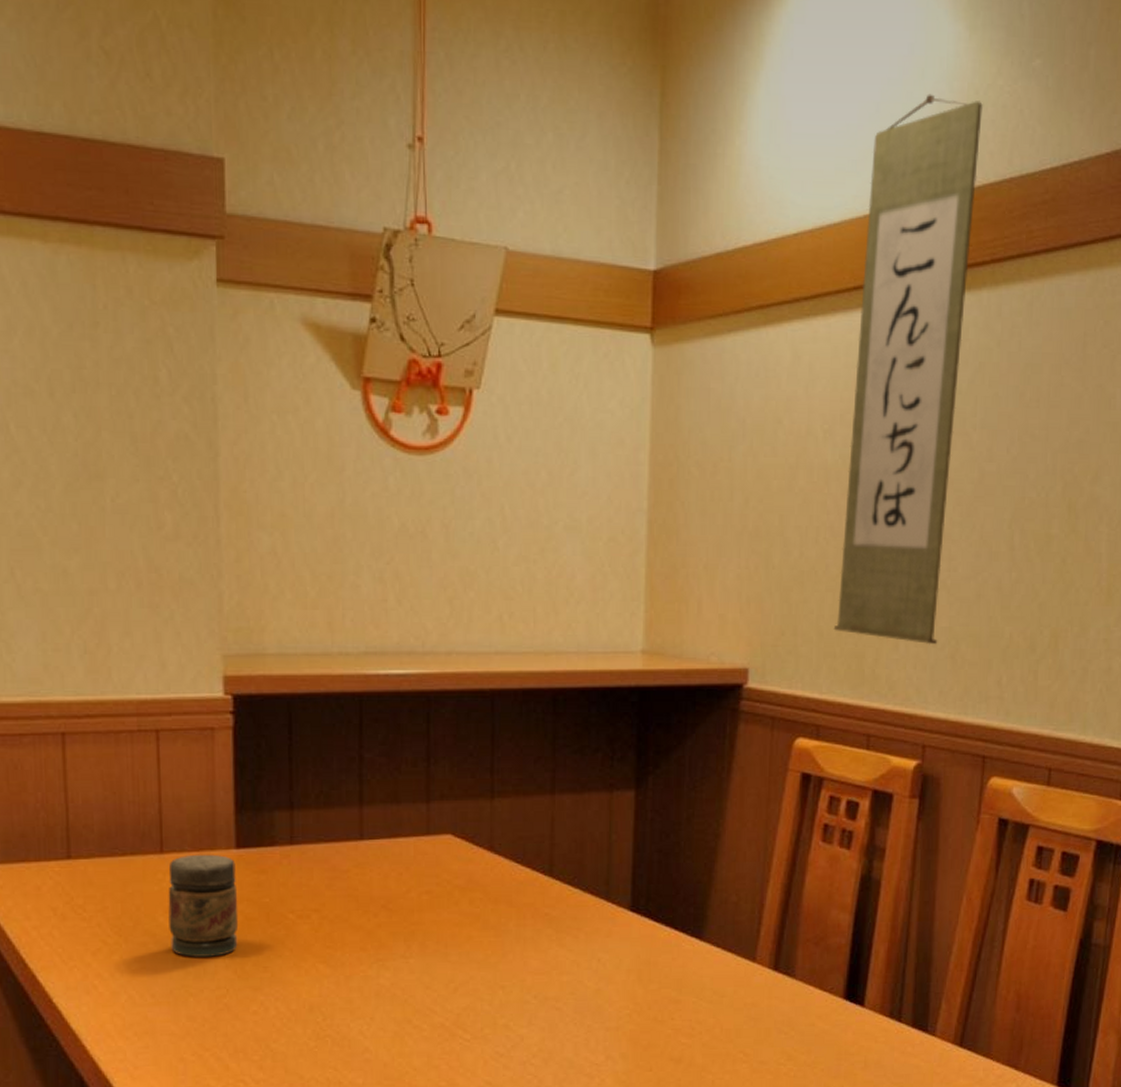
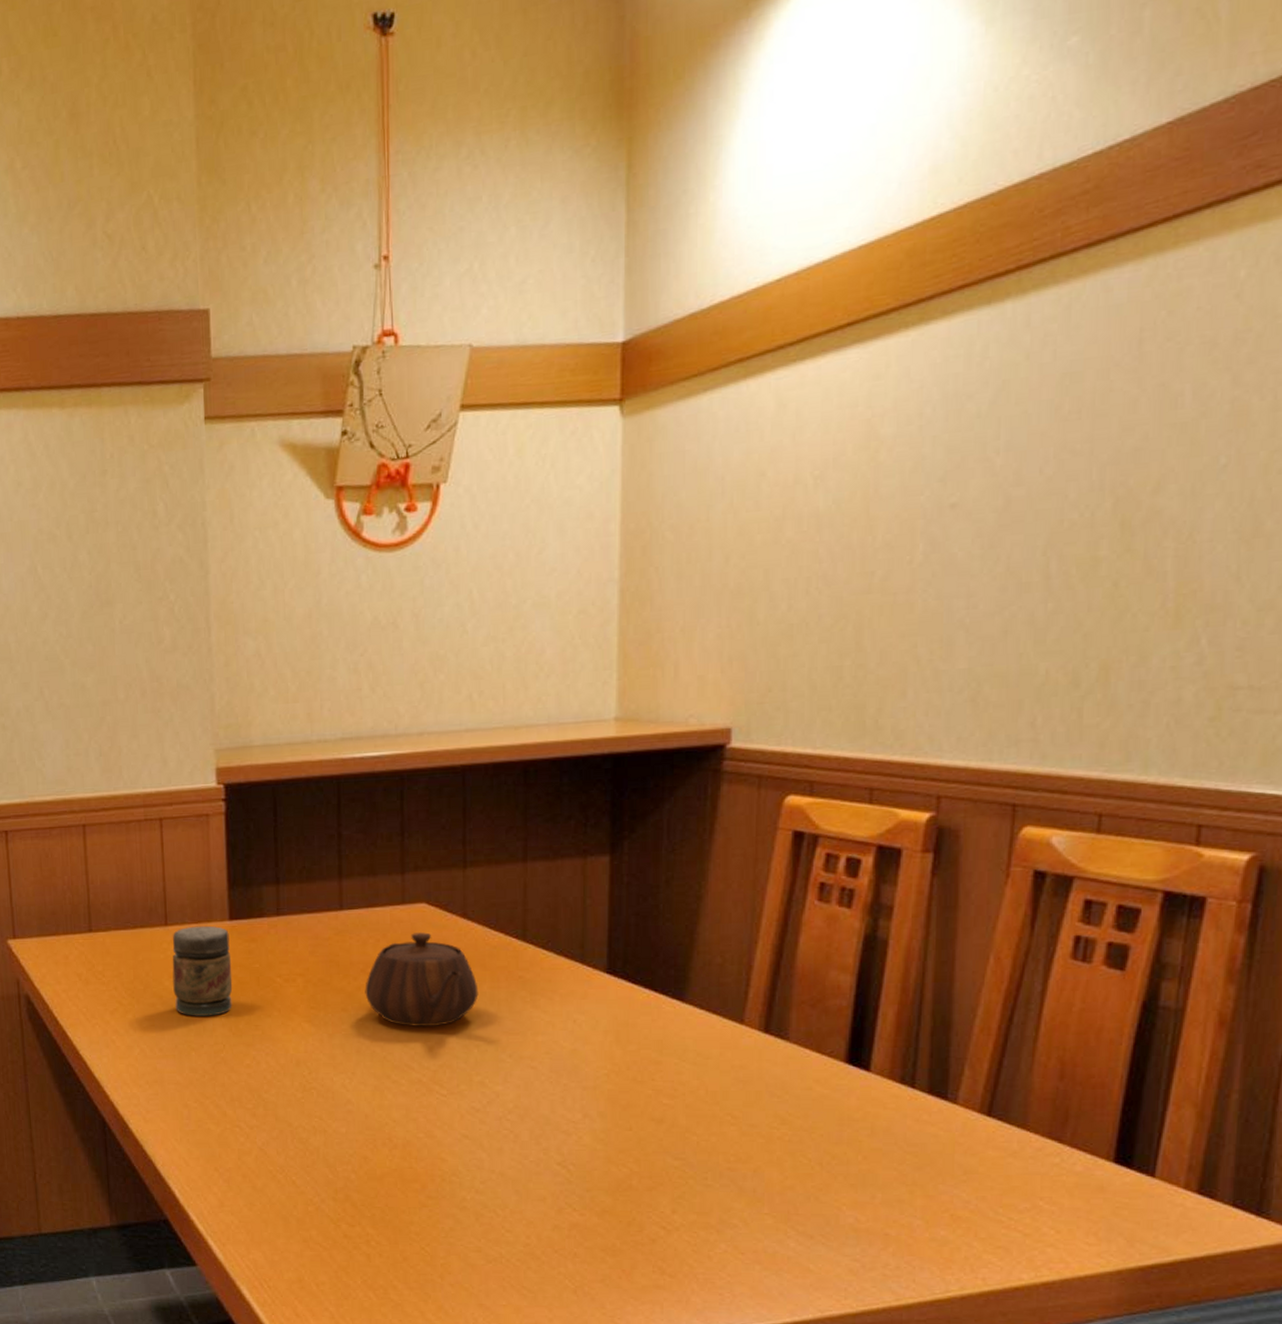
teapot: none [386,865,504,968] -> present [365,931,479,1027]
wall scroll: present [833,94,983,645] -> none [828,98,1004,690]

